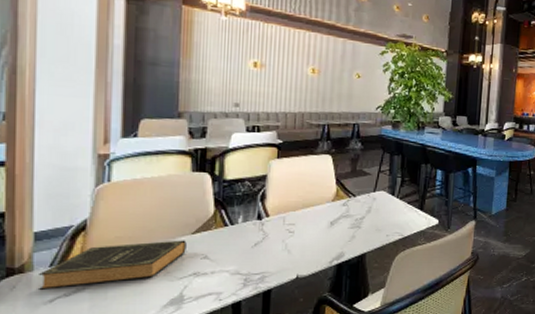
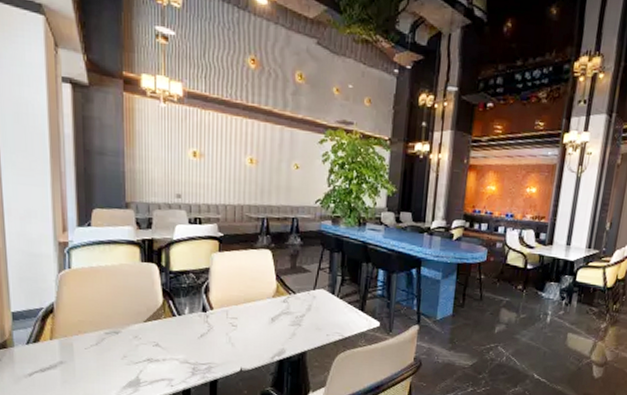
book: present [39,240,187,290] -> none [19,326,140,365]

